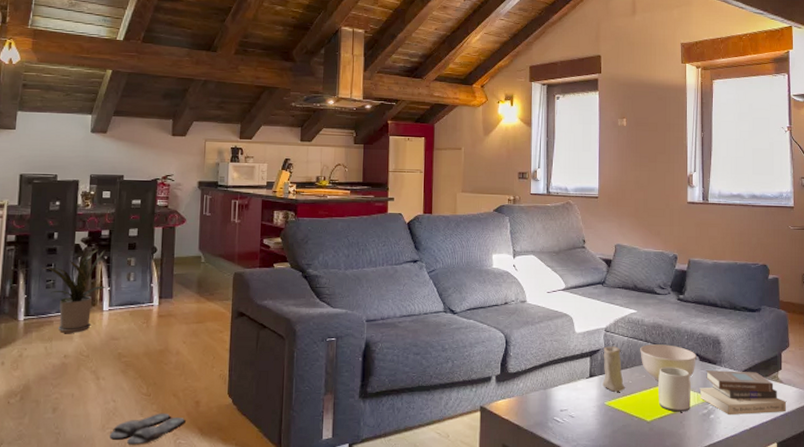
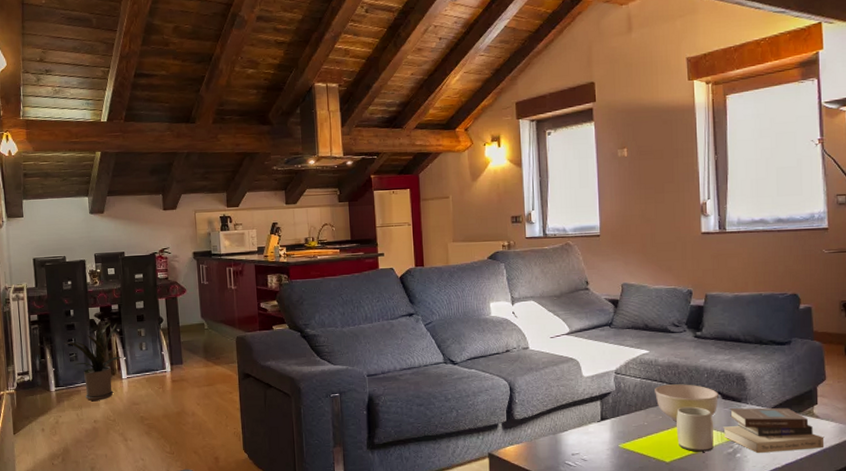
candle: present [602,344,625,392] -> none [614,386,640,434]

